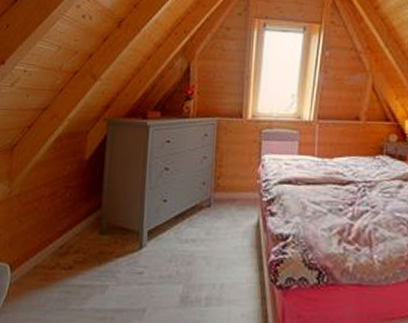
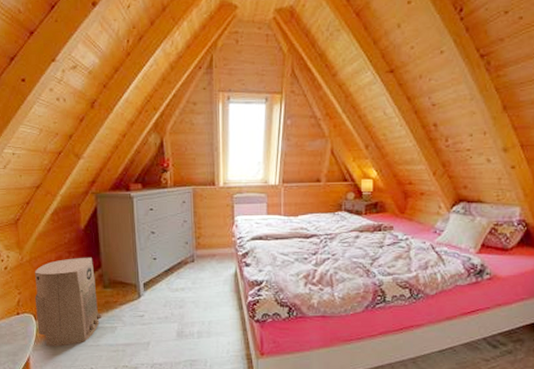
air purifier: none [11,194,94,309] -> present [34,257,103,346]

